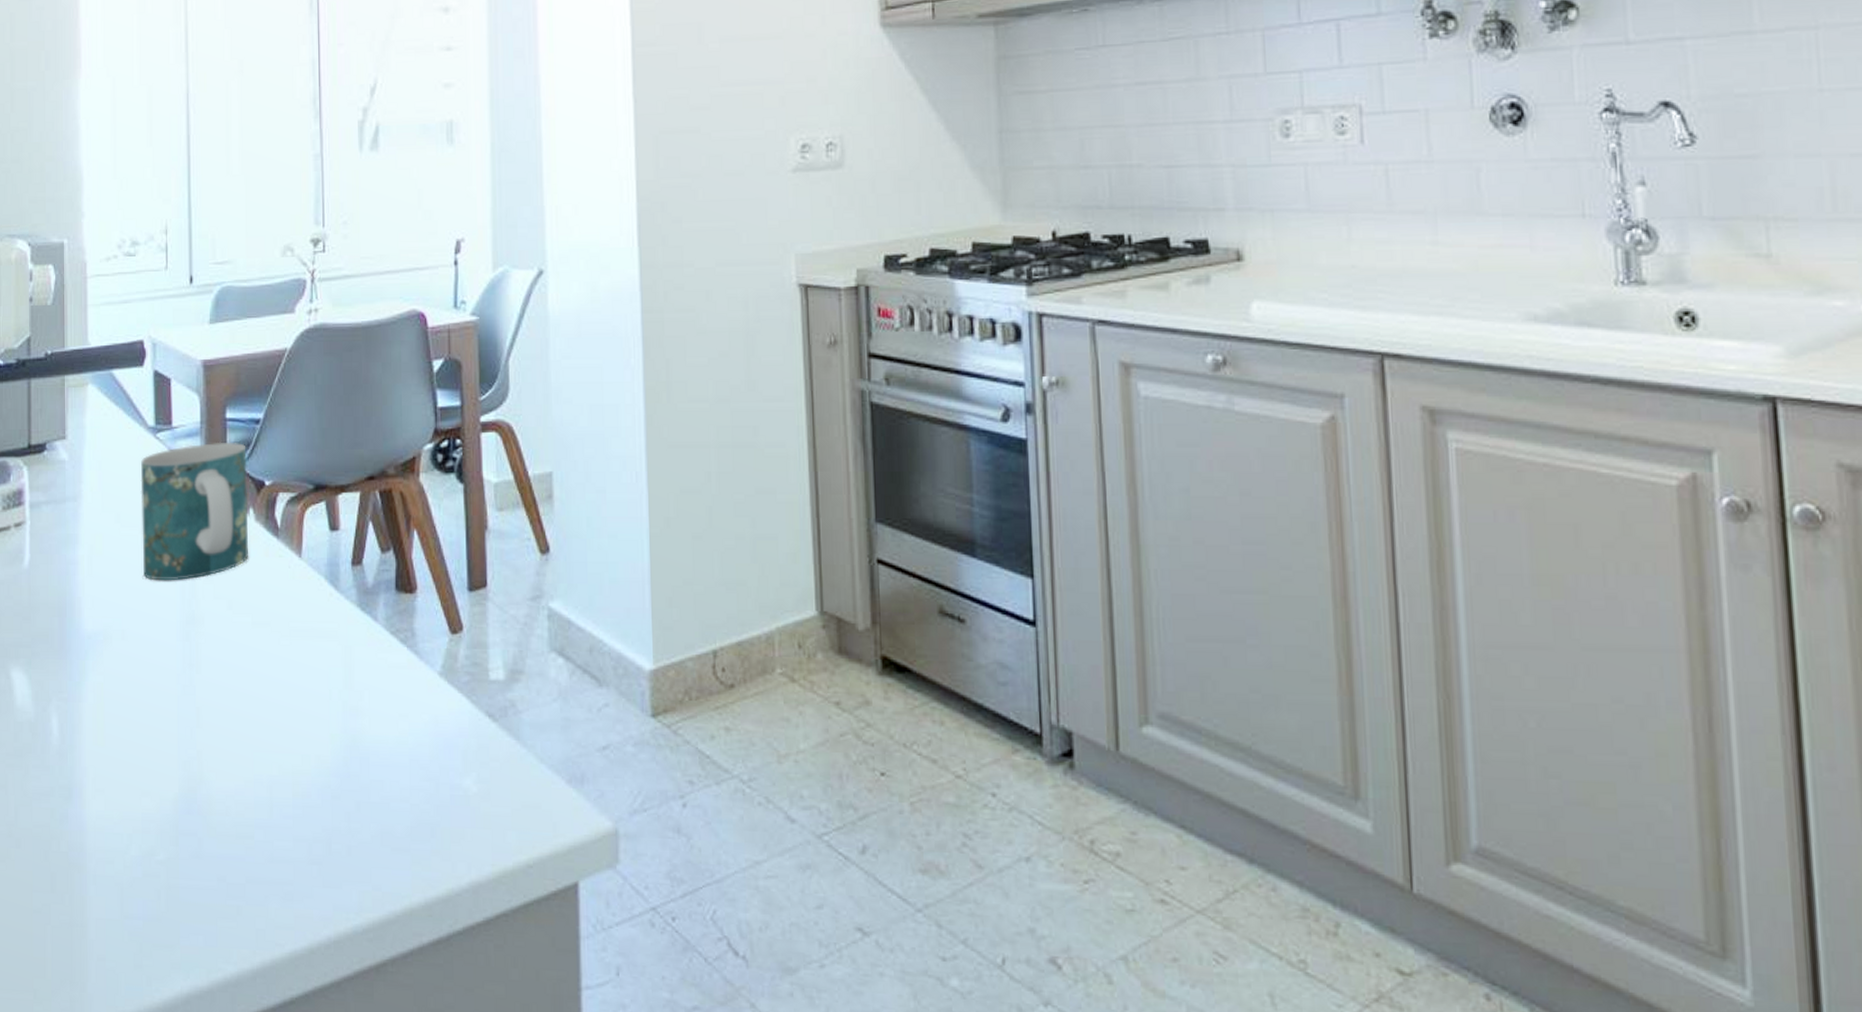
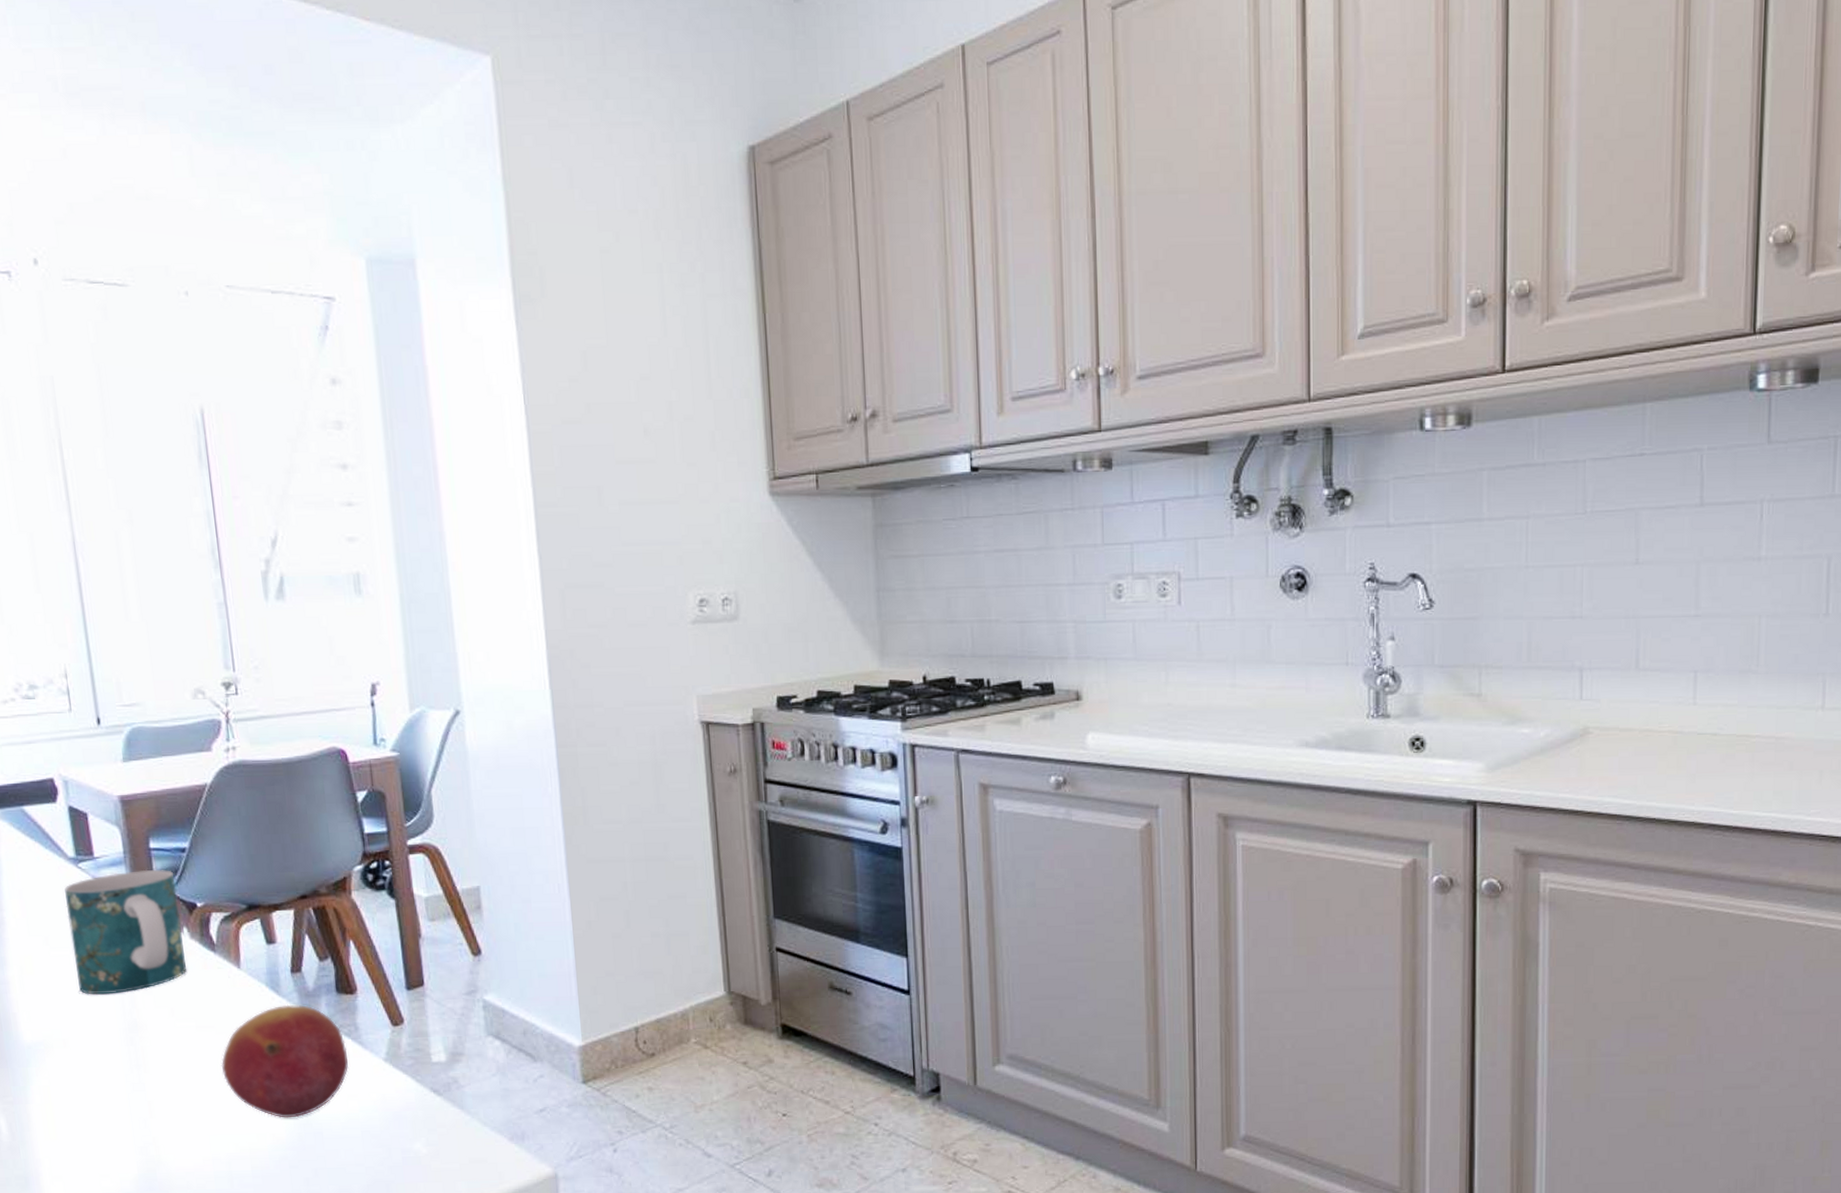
fruit: none [272,602,402,738] -> present [221,1004,349,1118]

